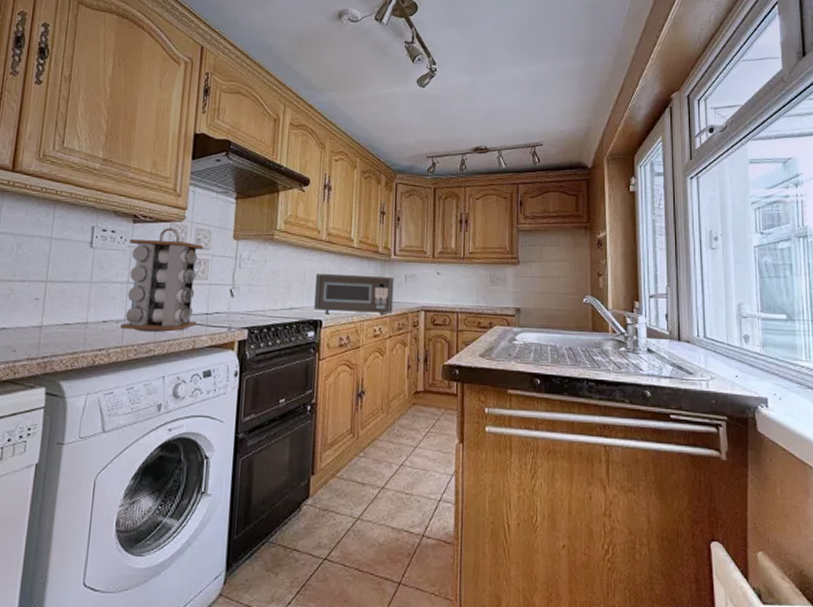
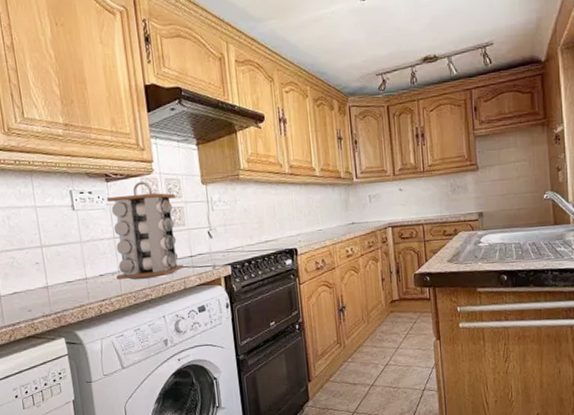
microwave: present [314,273,394,316] -> none [285,200,362,243]

